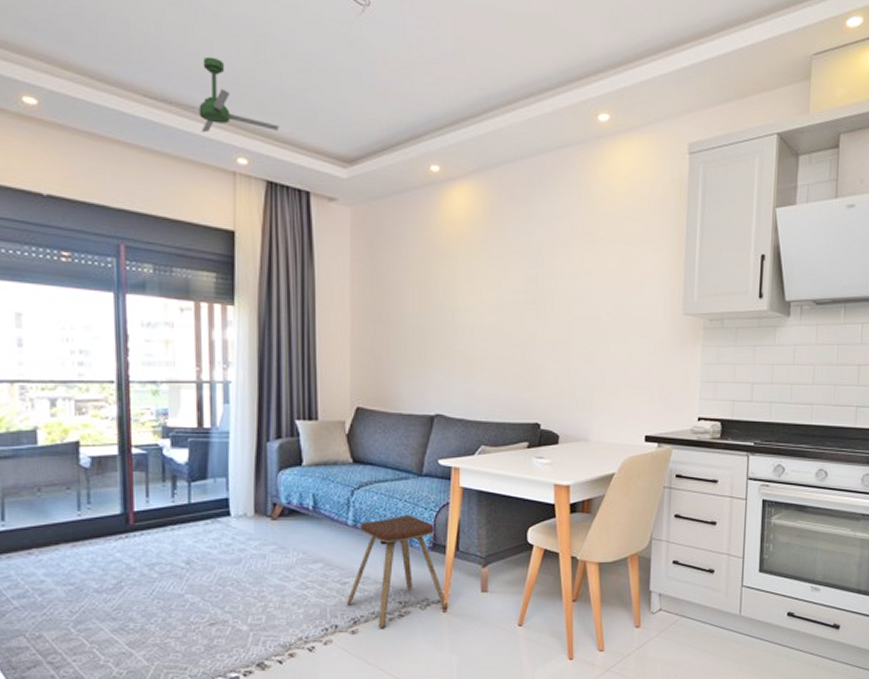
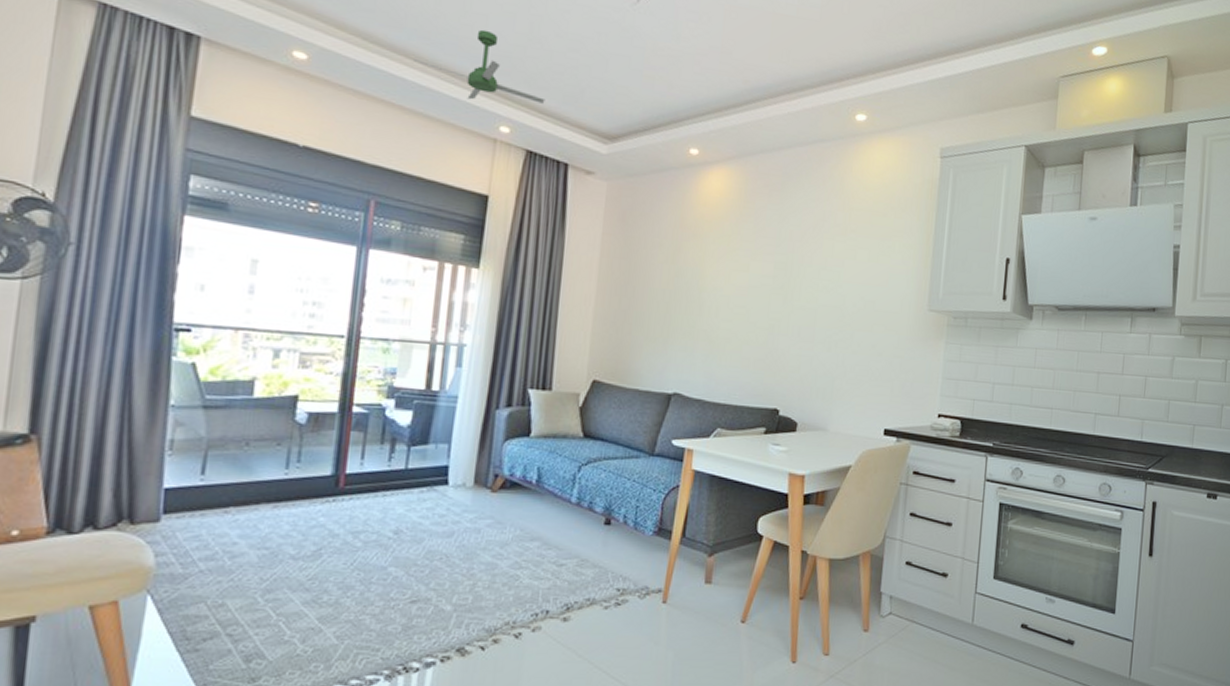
music stool: present [347,515,447,628] -> none [562,496,668,616]

